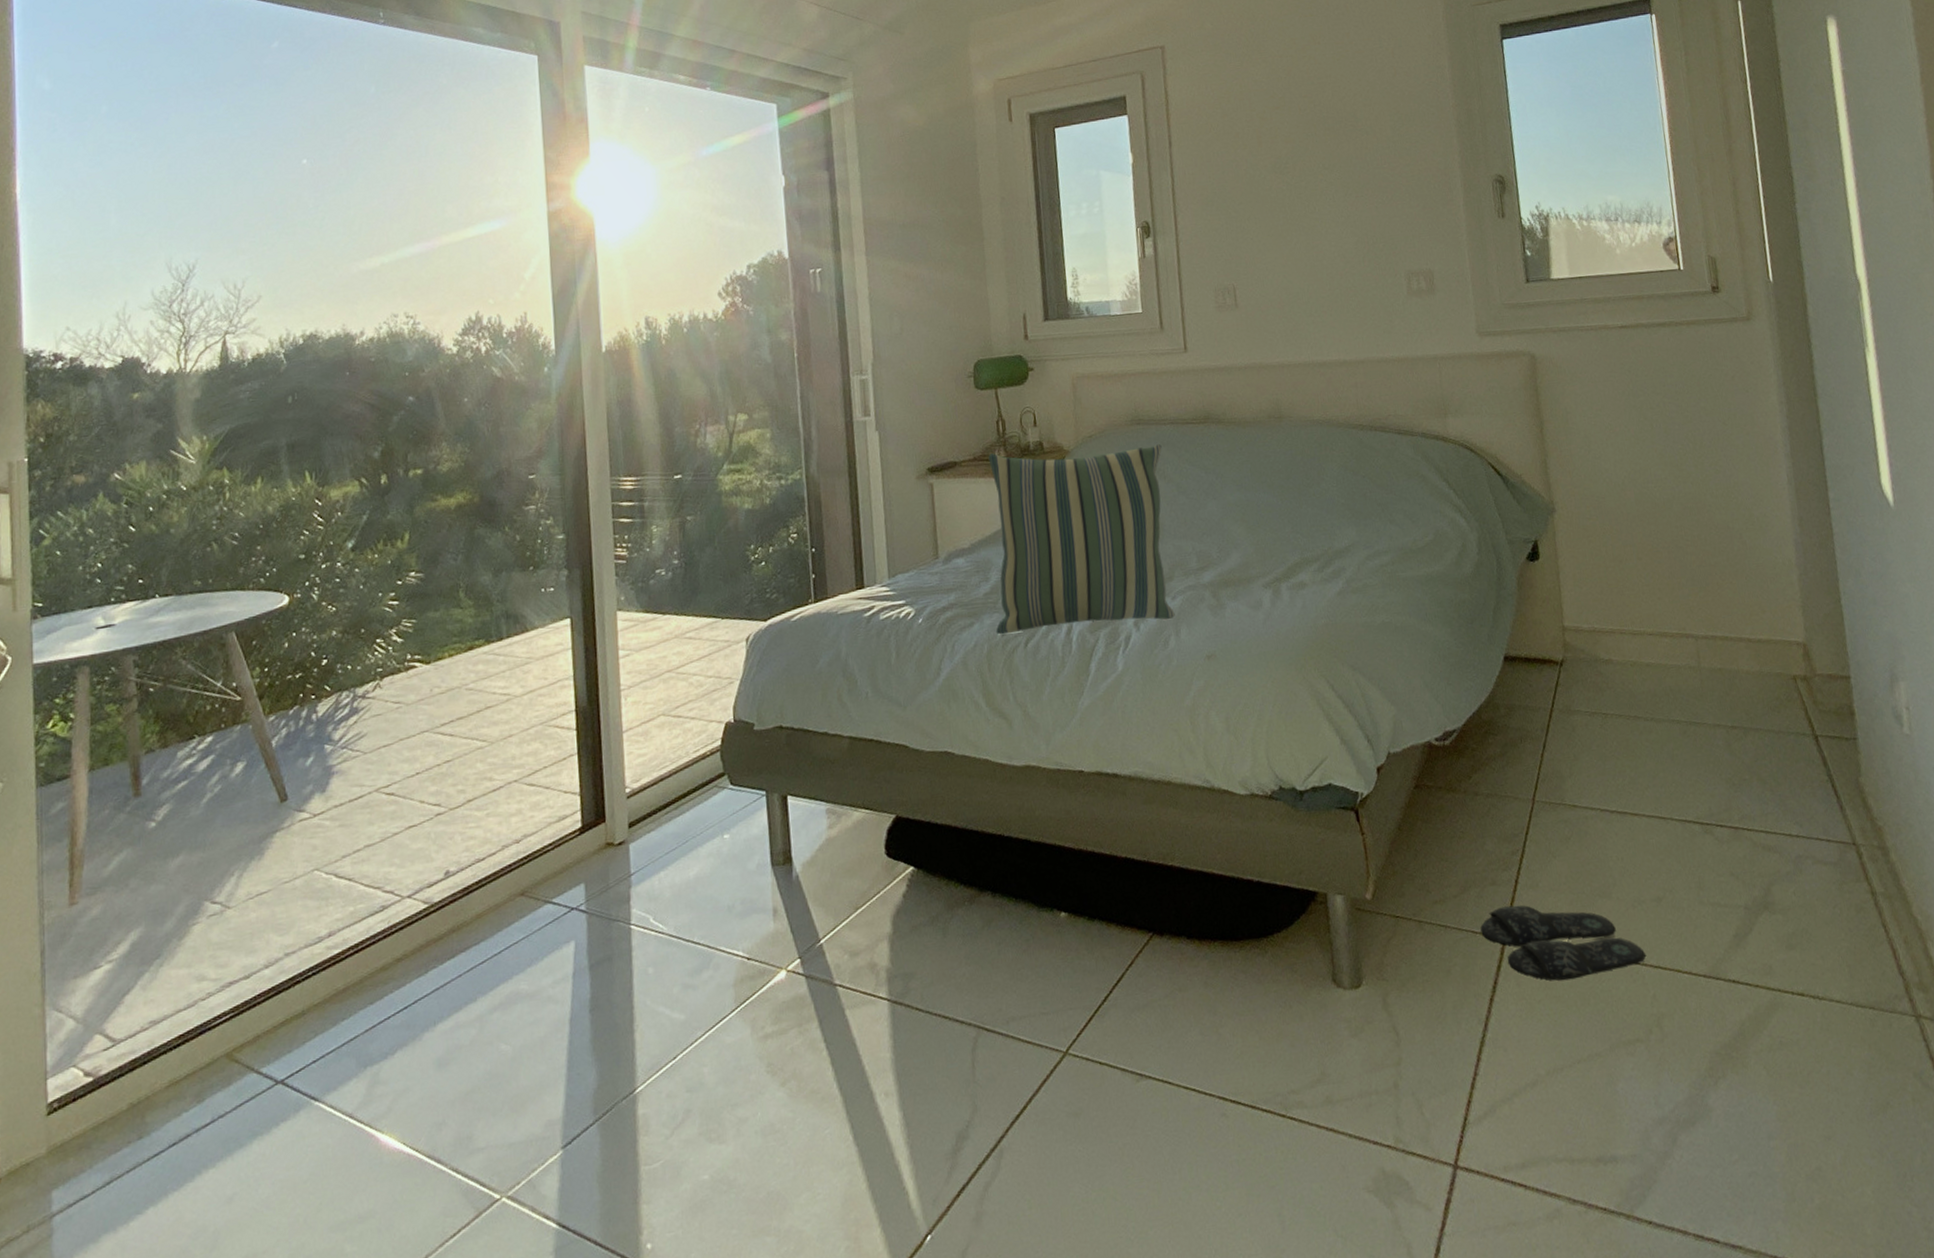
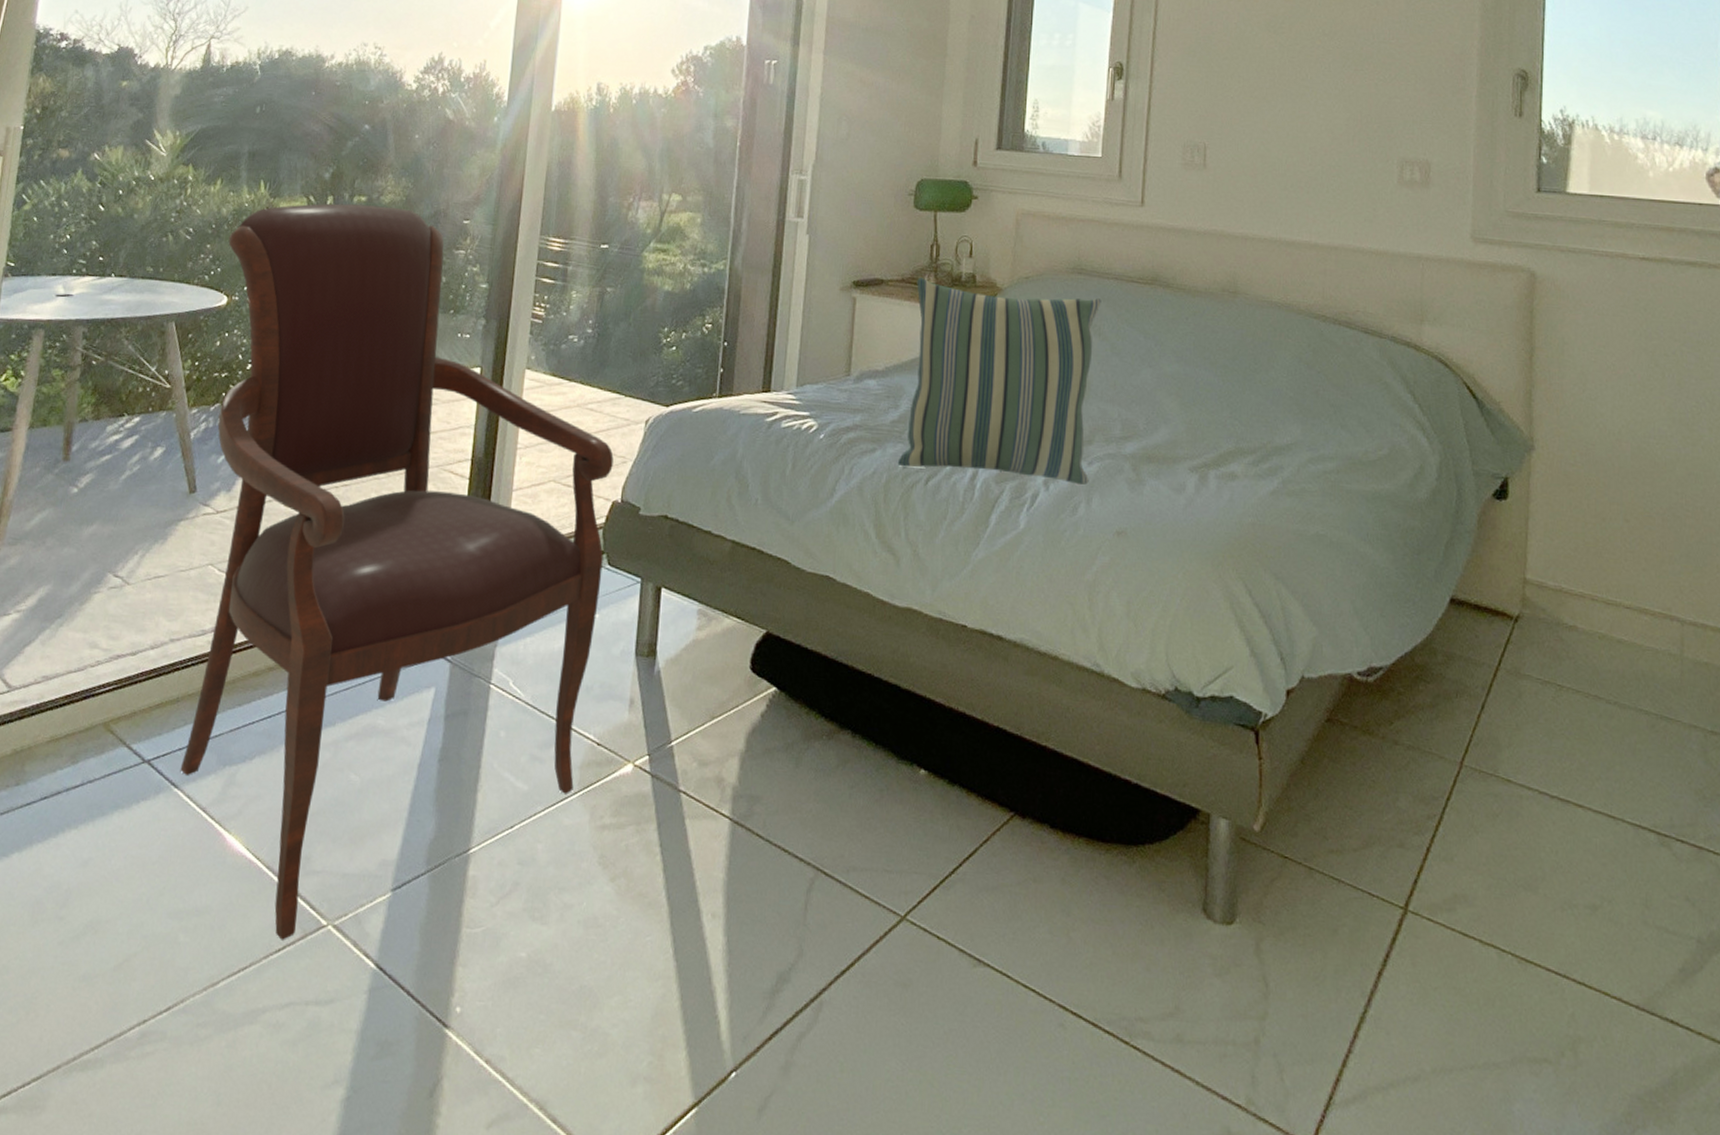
armchair: none [280,474,731,1225] -> present [180,203,614,940]
slippers: present [1480,905,1646,981] -> none [1379,874,1569,975]

